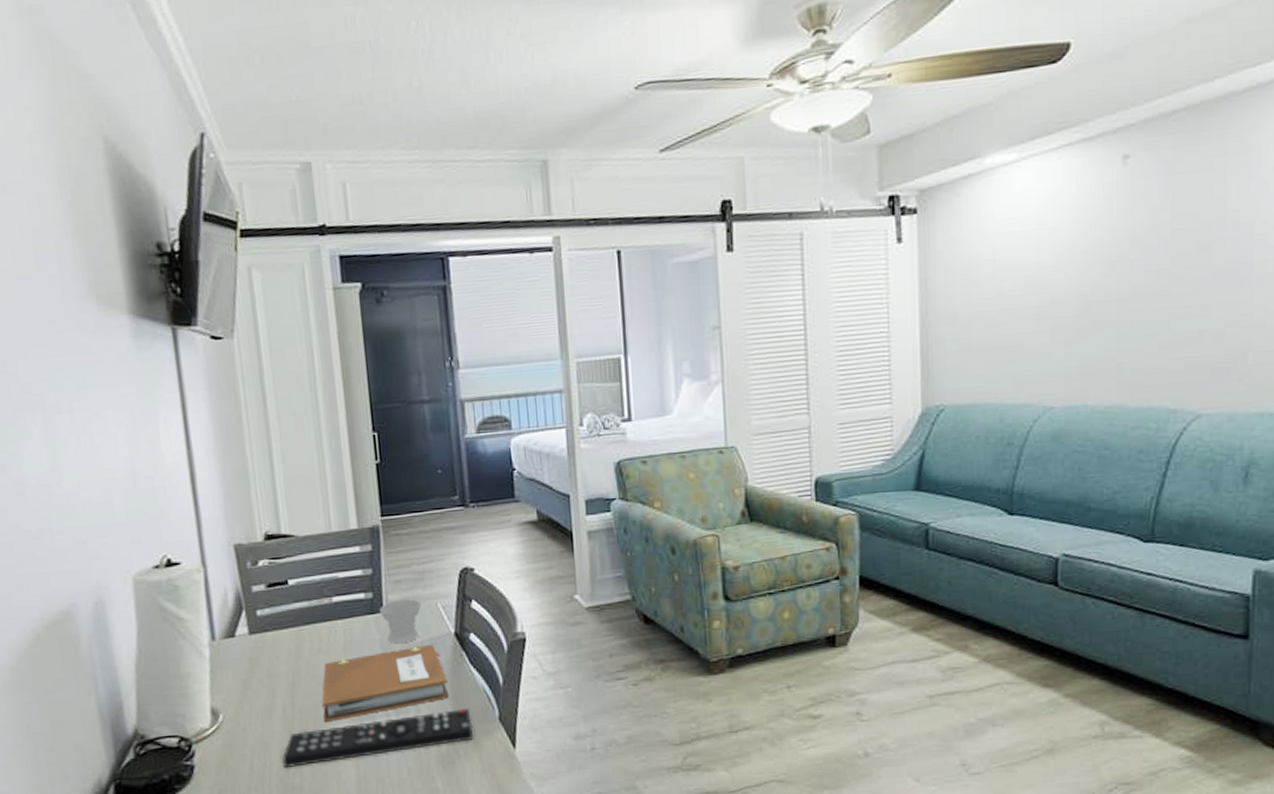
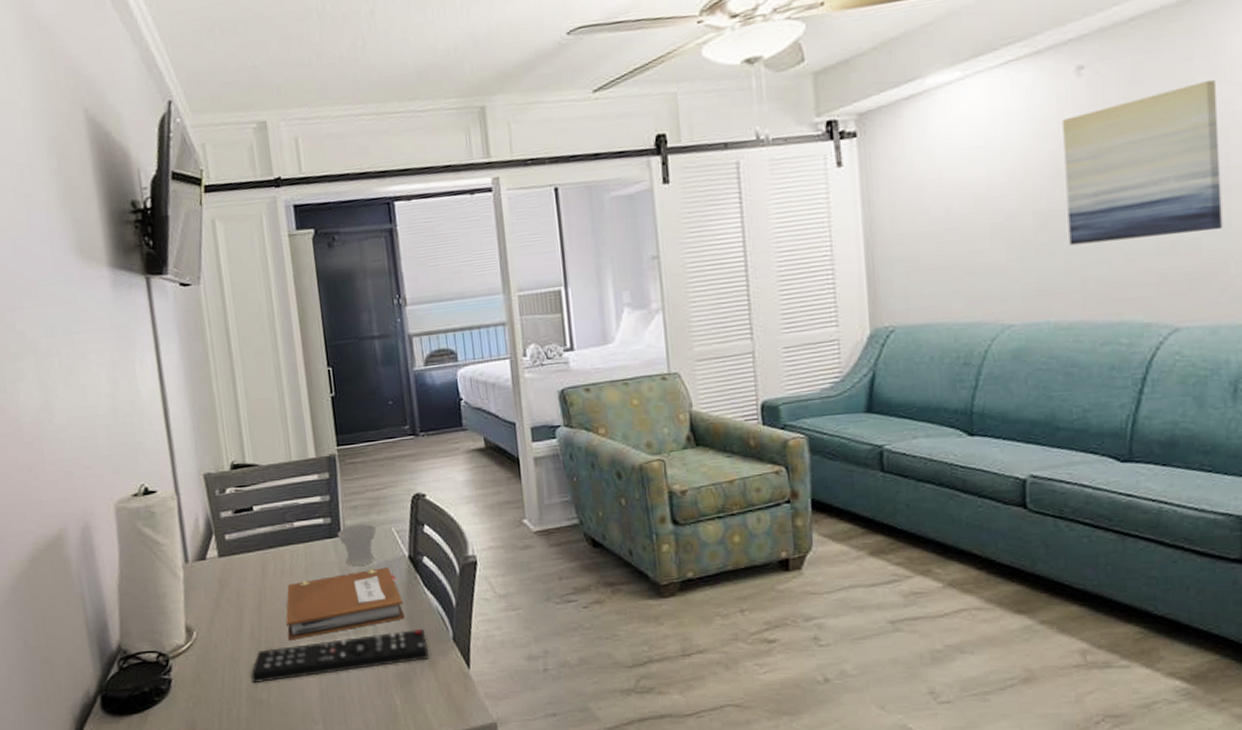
wall art: none [1108,177,1246,331] -> present [1063,80,1223,246]

